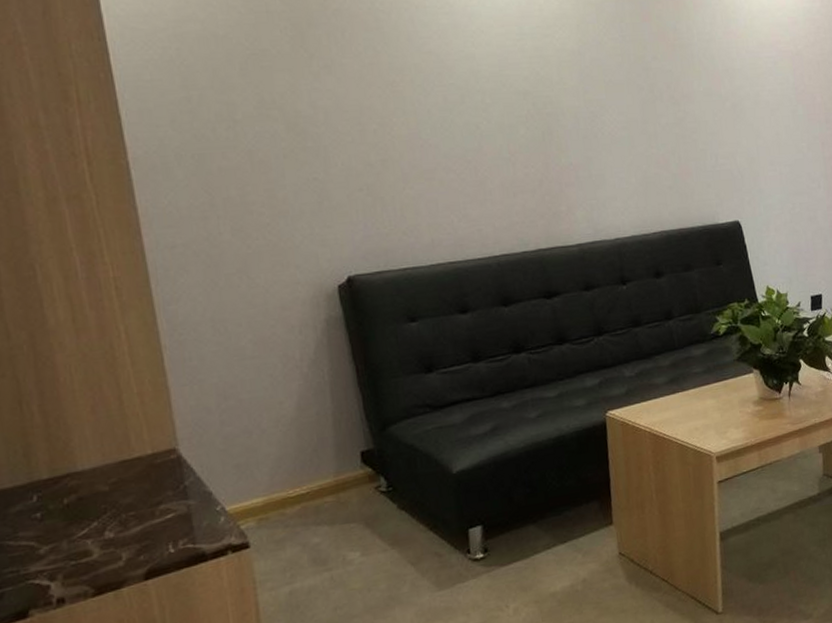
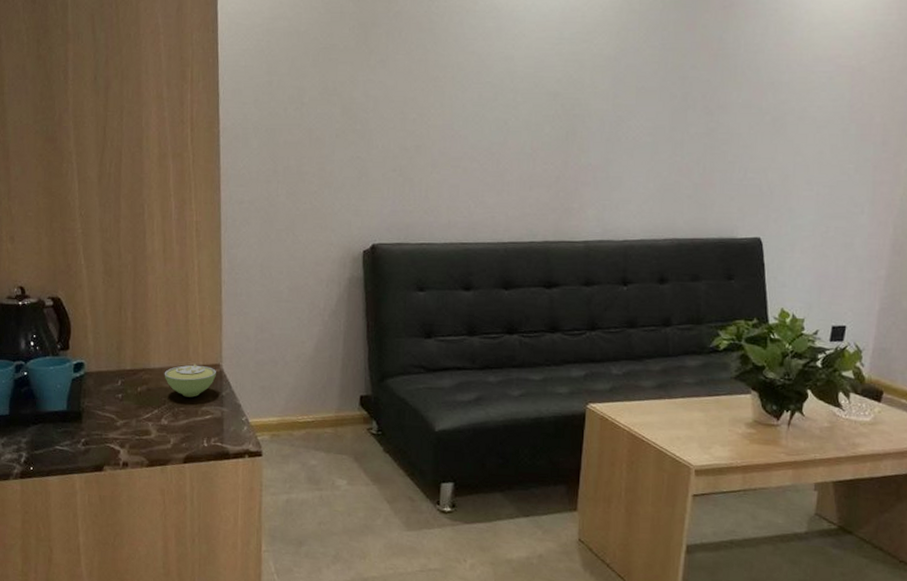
sugar bowl: none [98,452,173,498] -> present [164,362,216,397]

